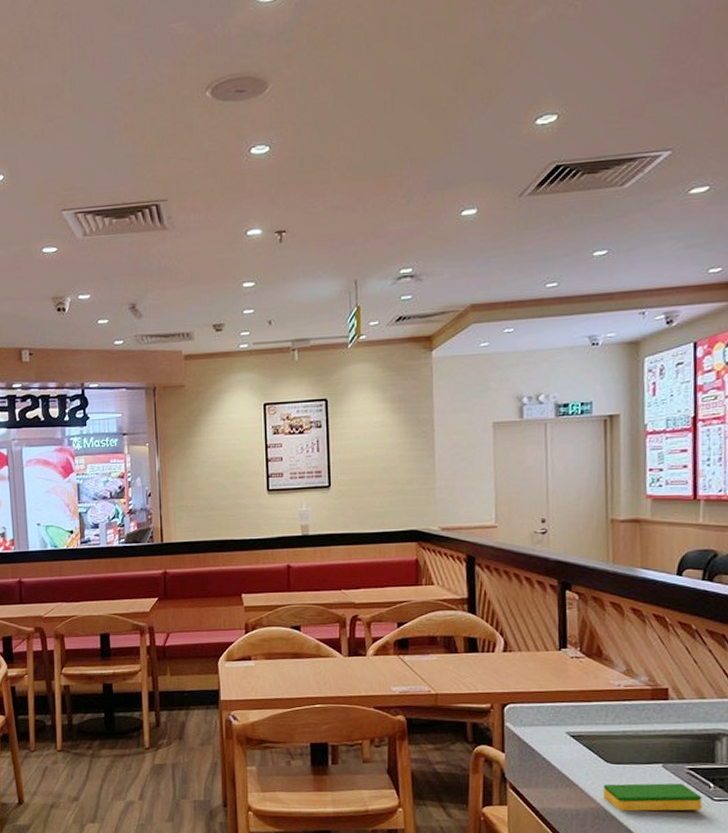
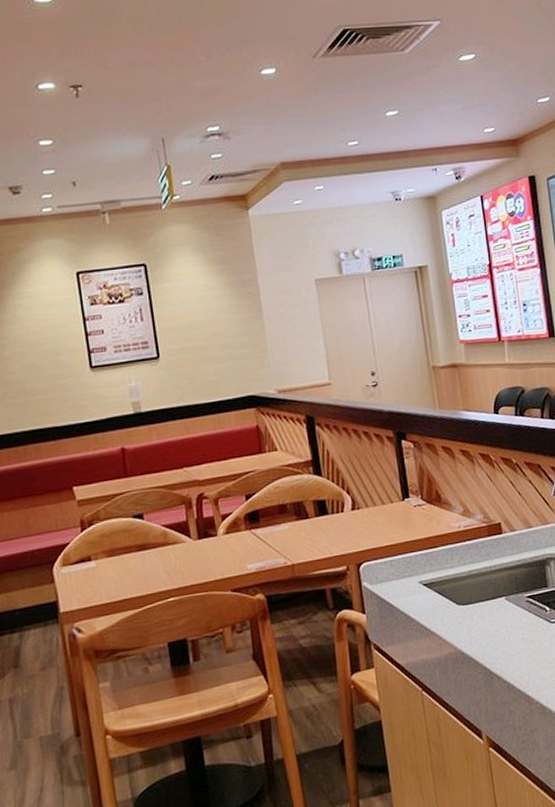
dish sponge: present [602,783,702,812] -> none [457,612,543,651]

